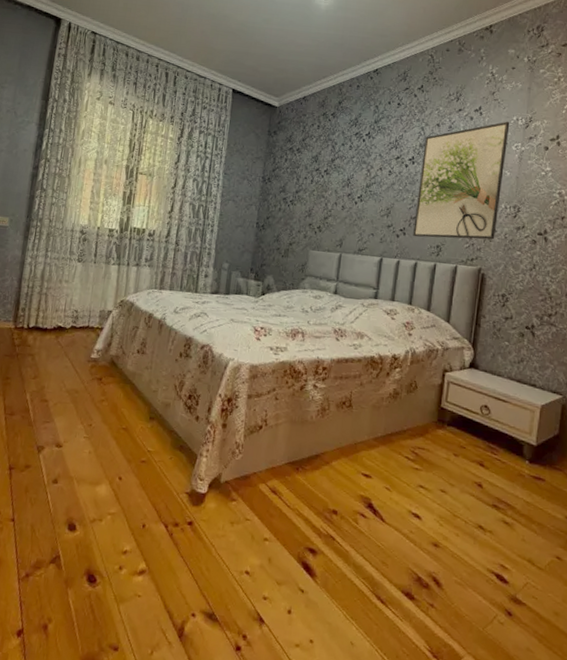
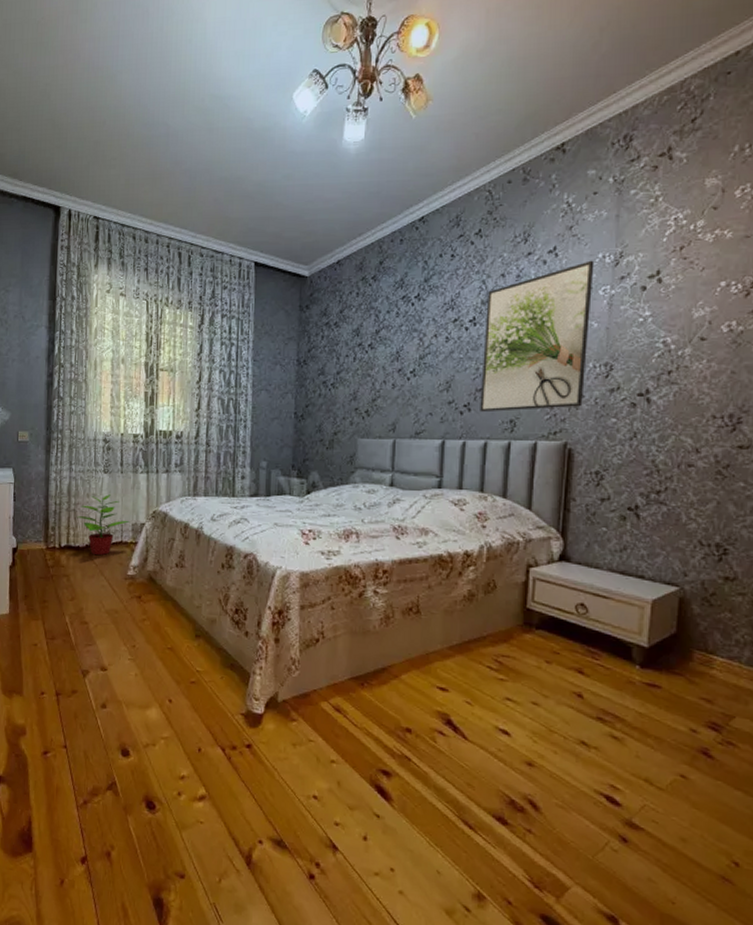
potted plant: none [47,281,99,338] -> present [76,494,130,556]

